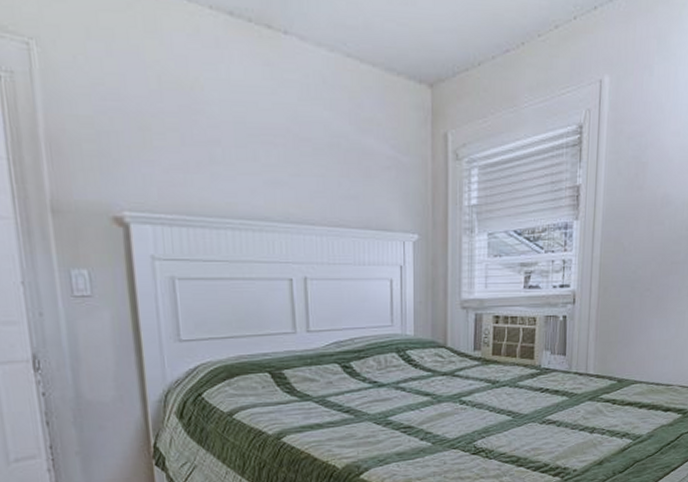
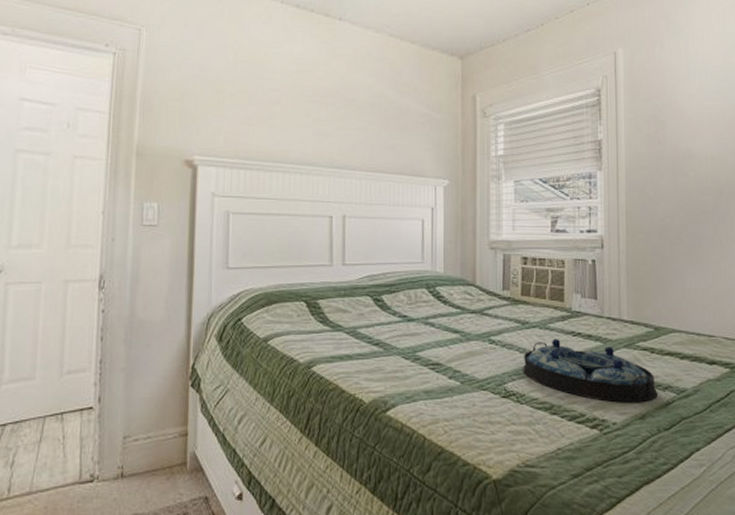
serving tray: none [492,395,616,452] -> present [523,338,657,403]

